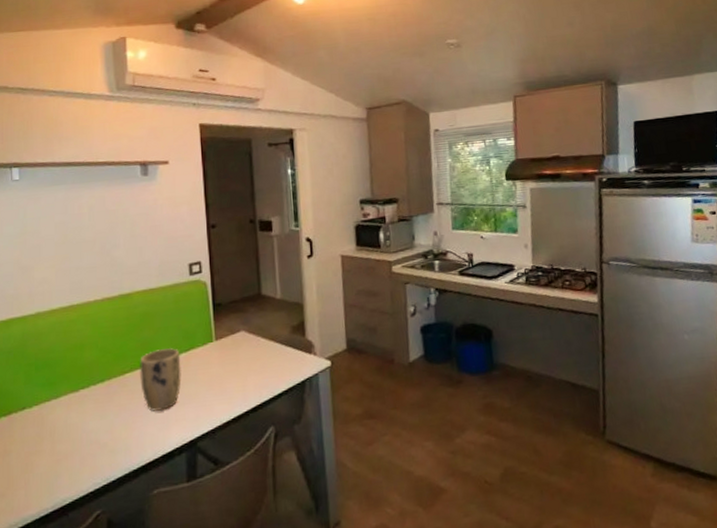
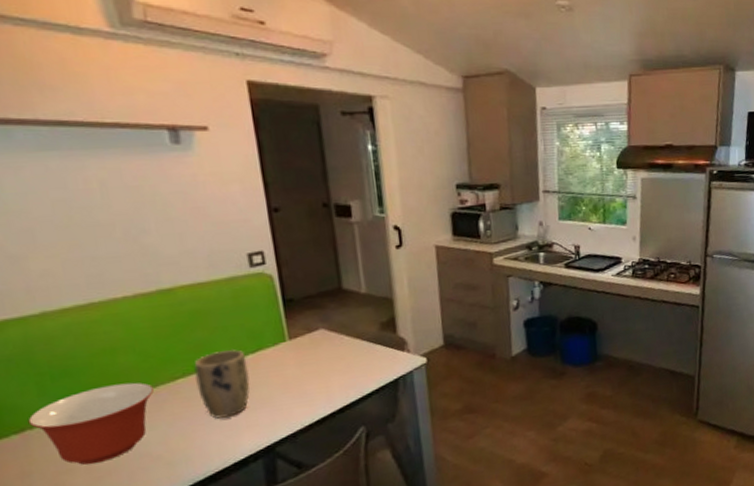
mixing bowl: none [15,374,107,448] -> present [28,382,154,465]

